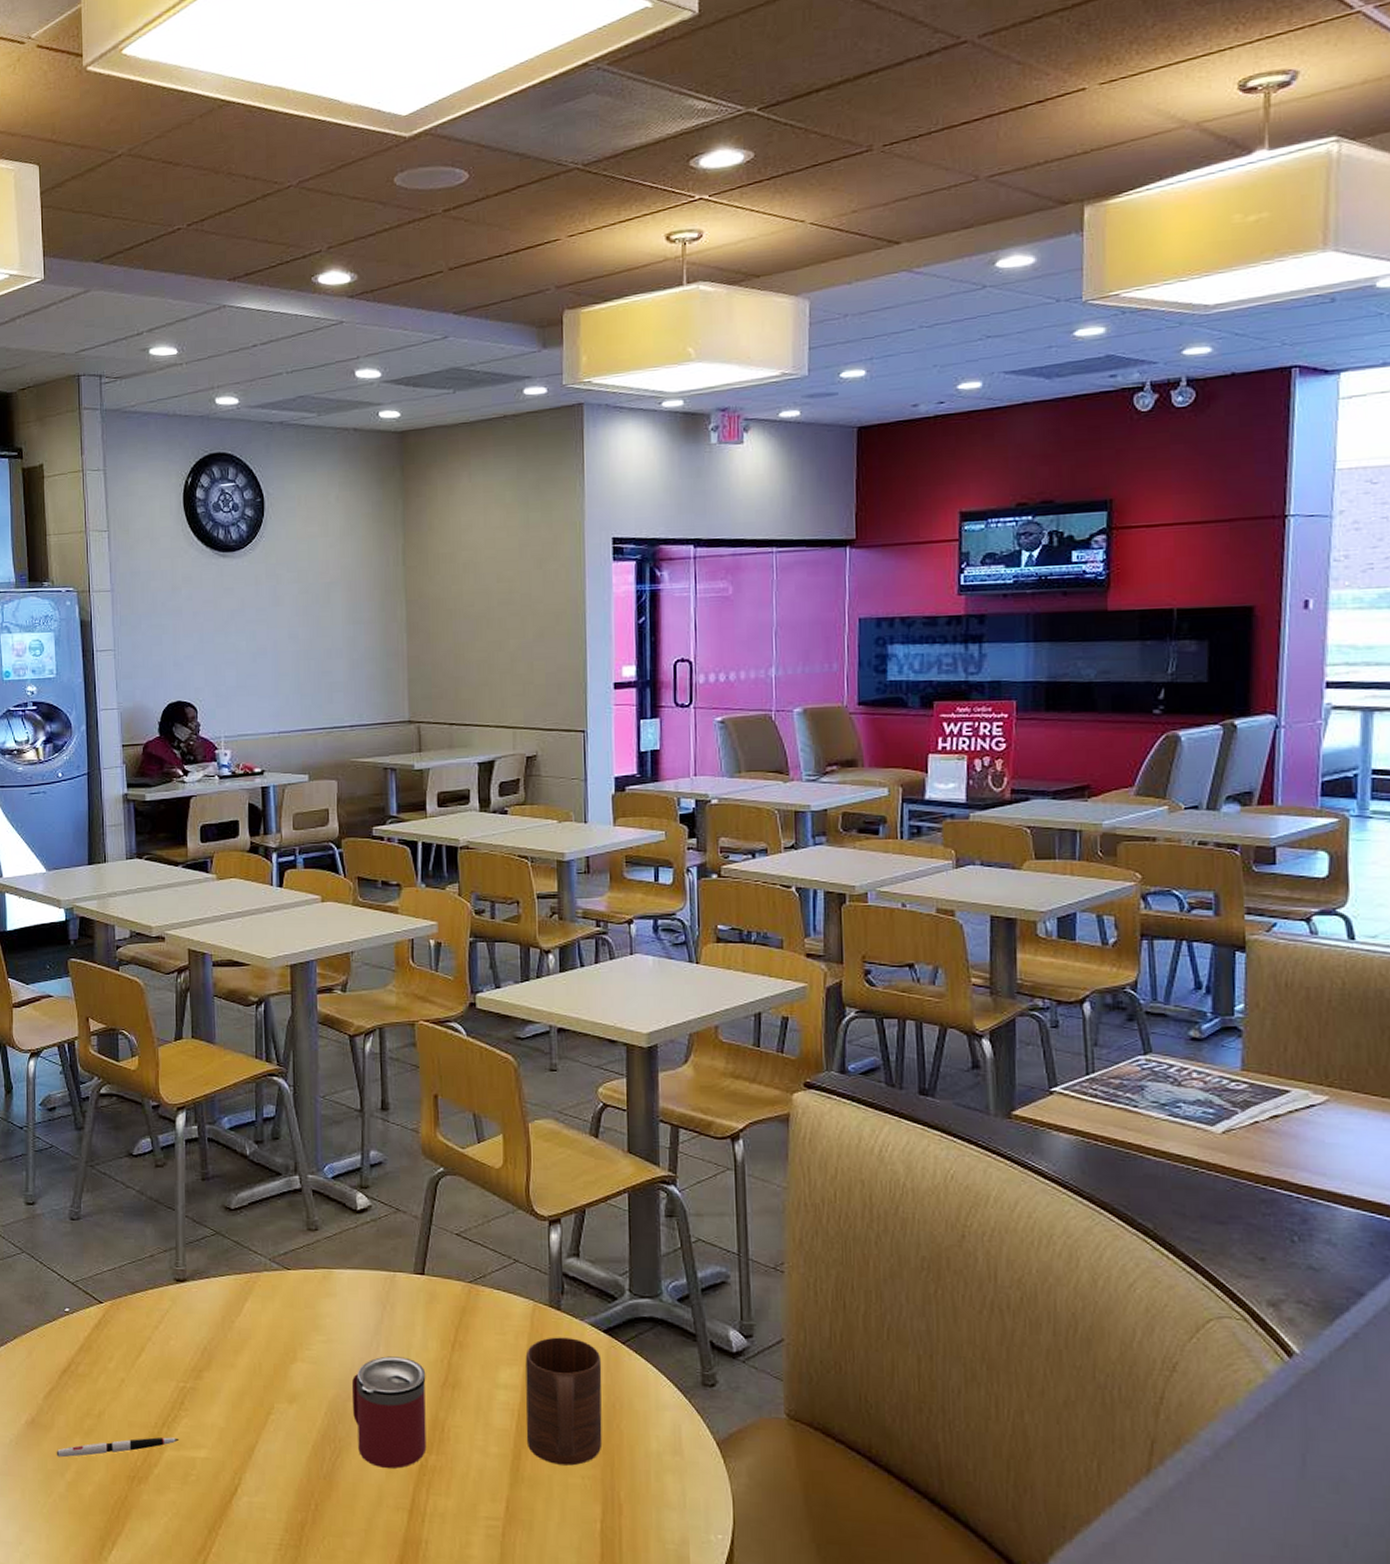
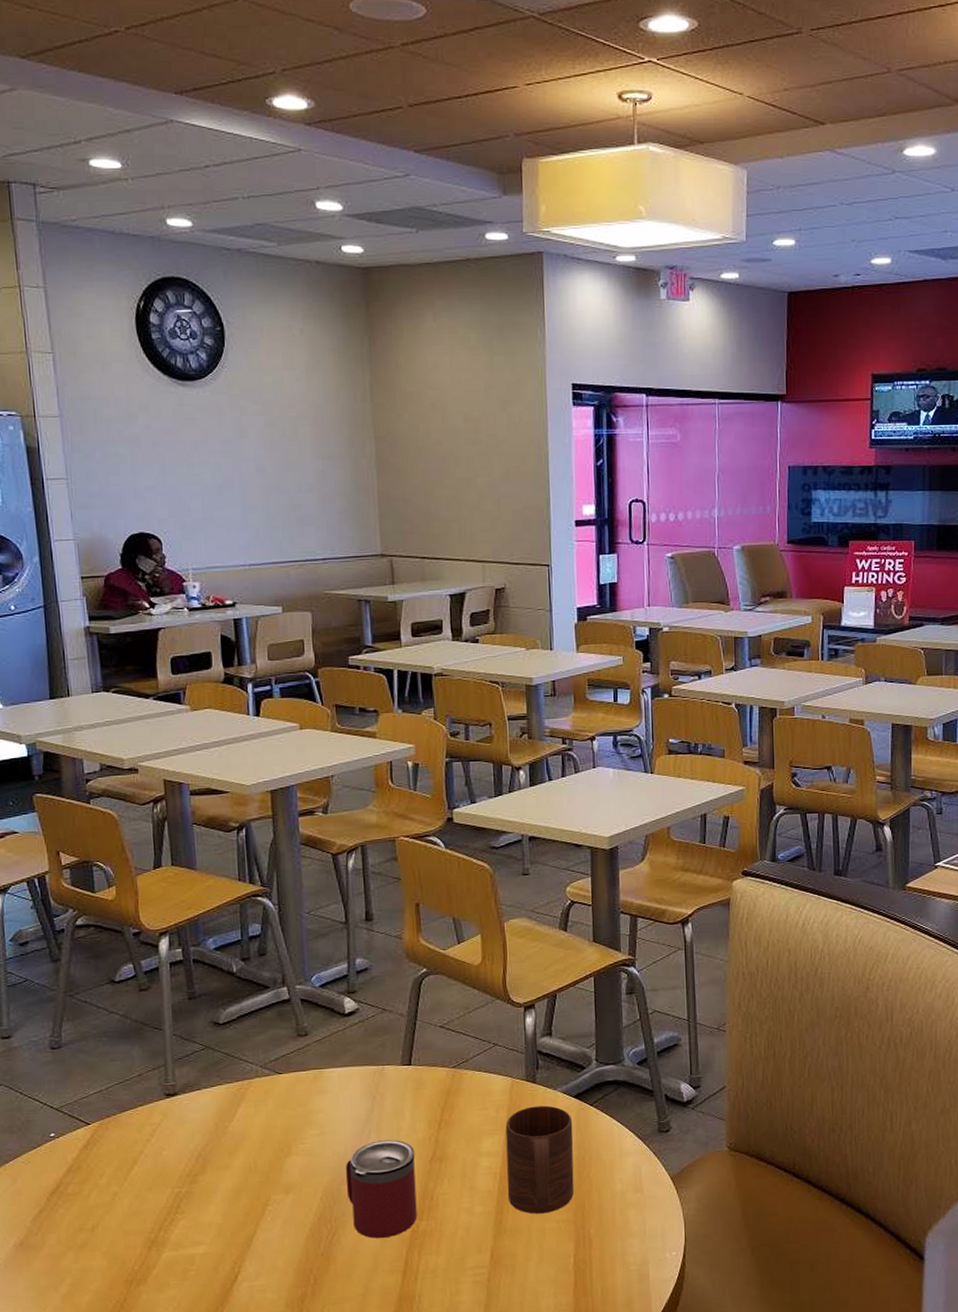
pen: present [56,1437,180,1458] -> none [49,1239,178,1274]

